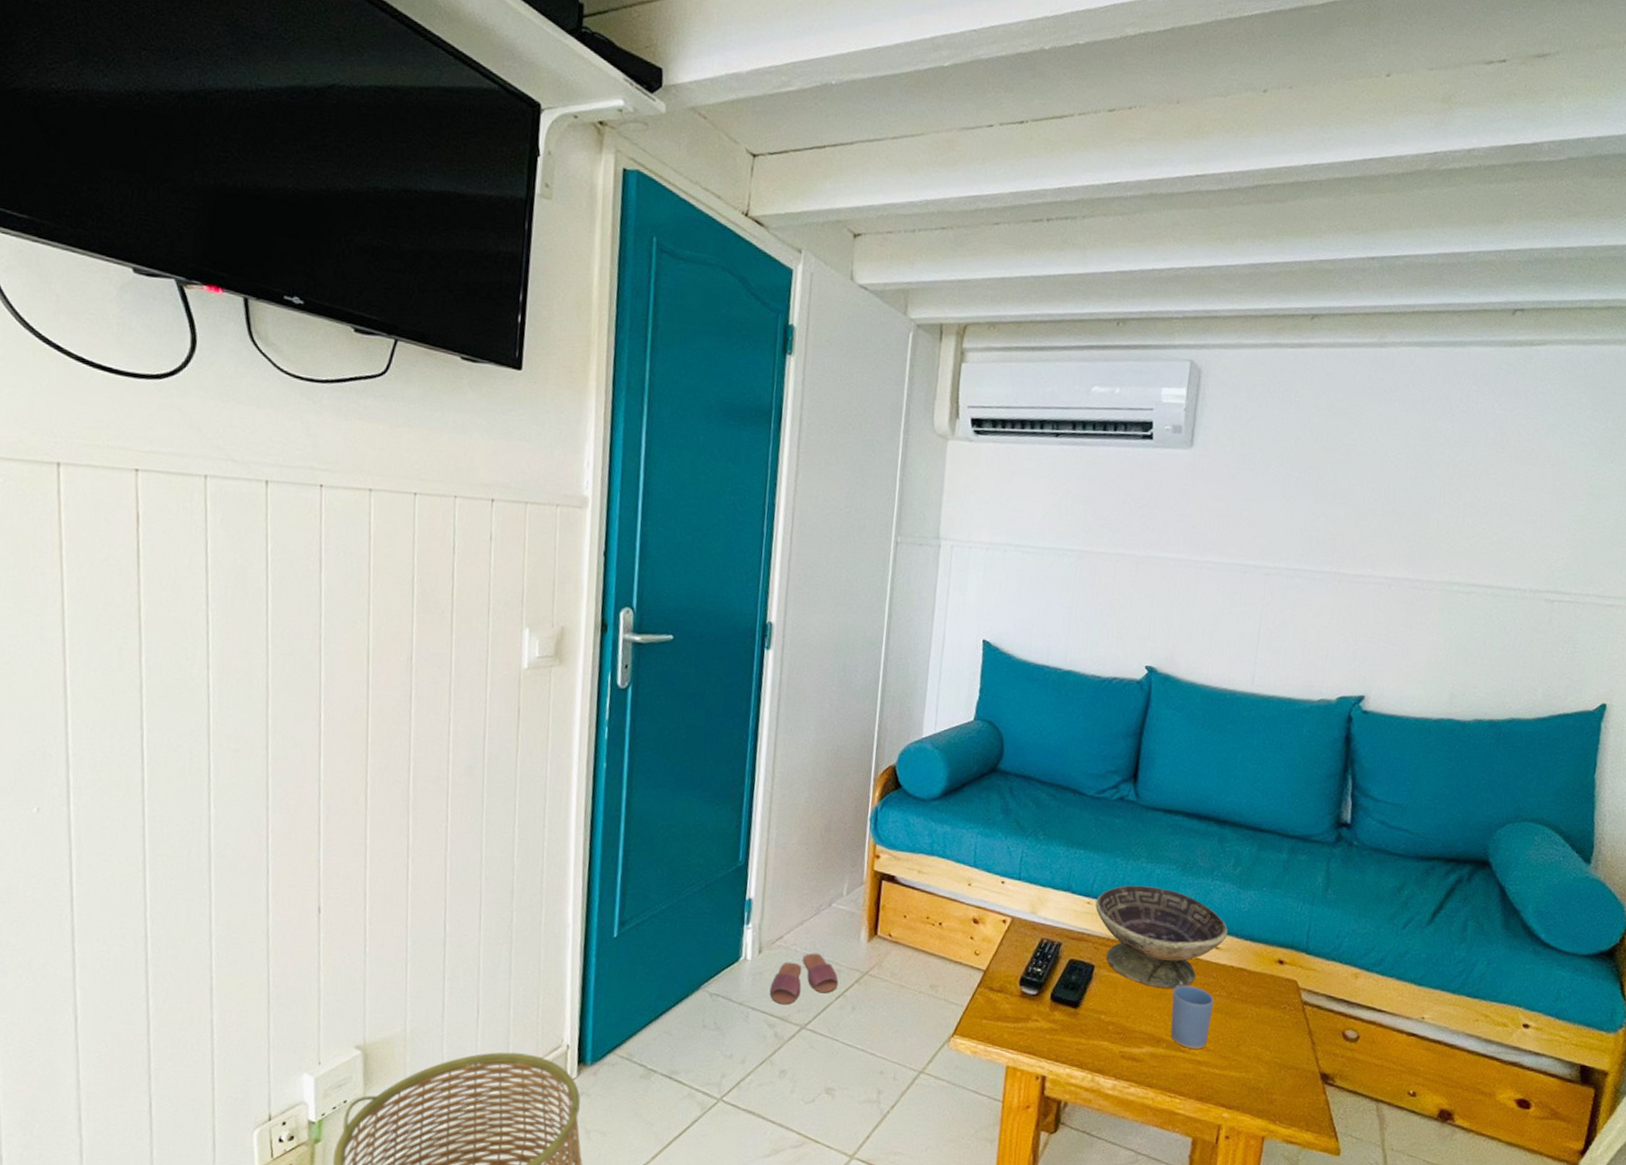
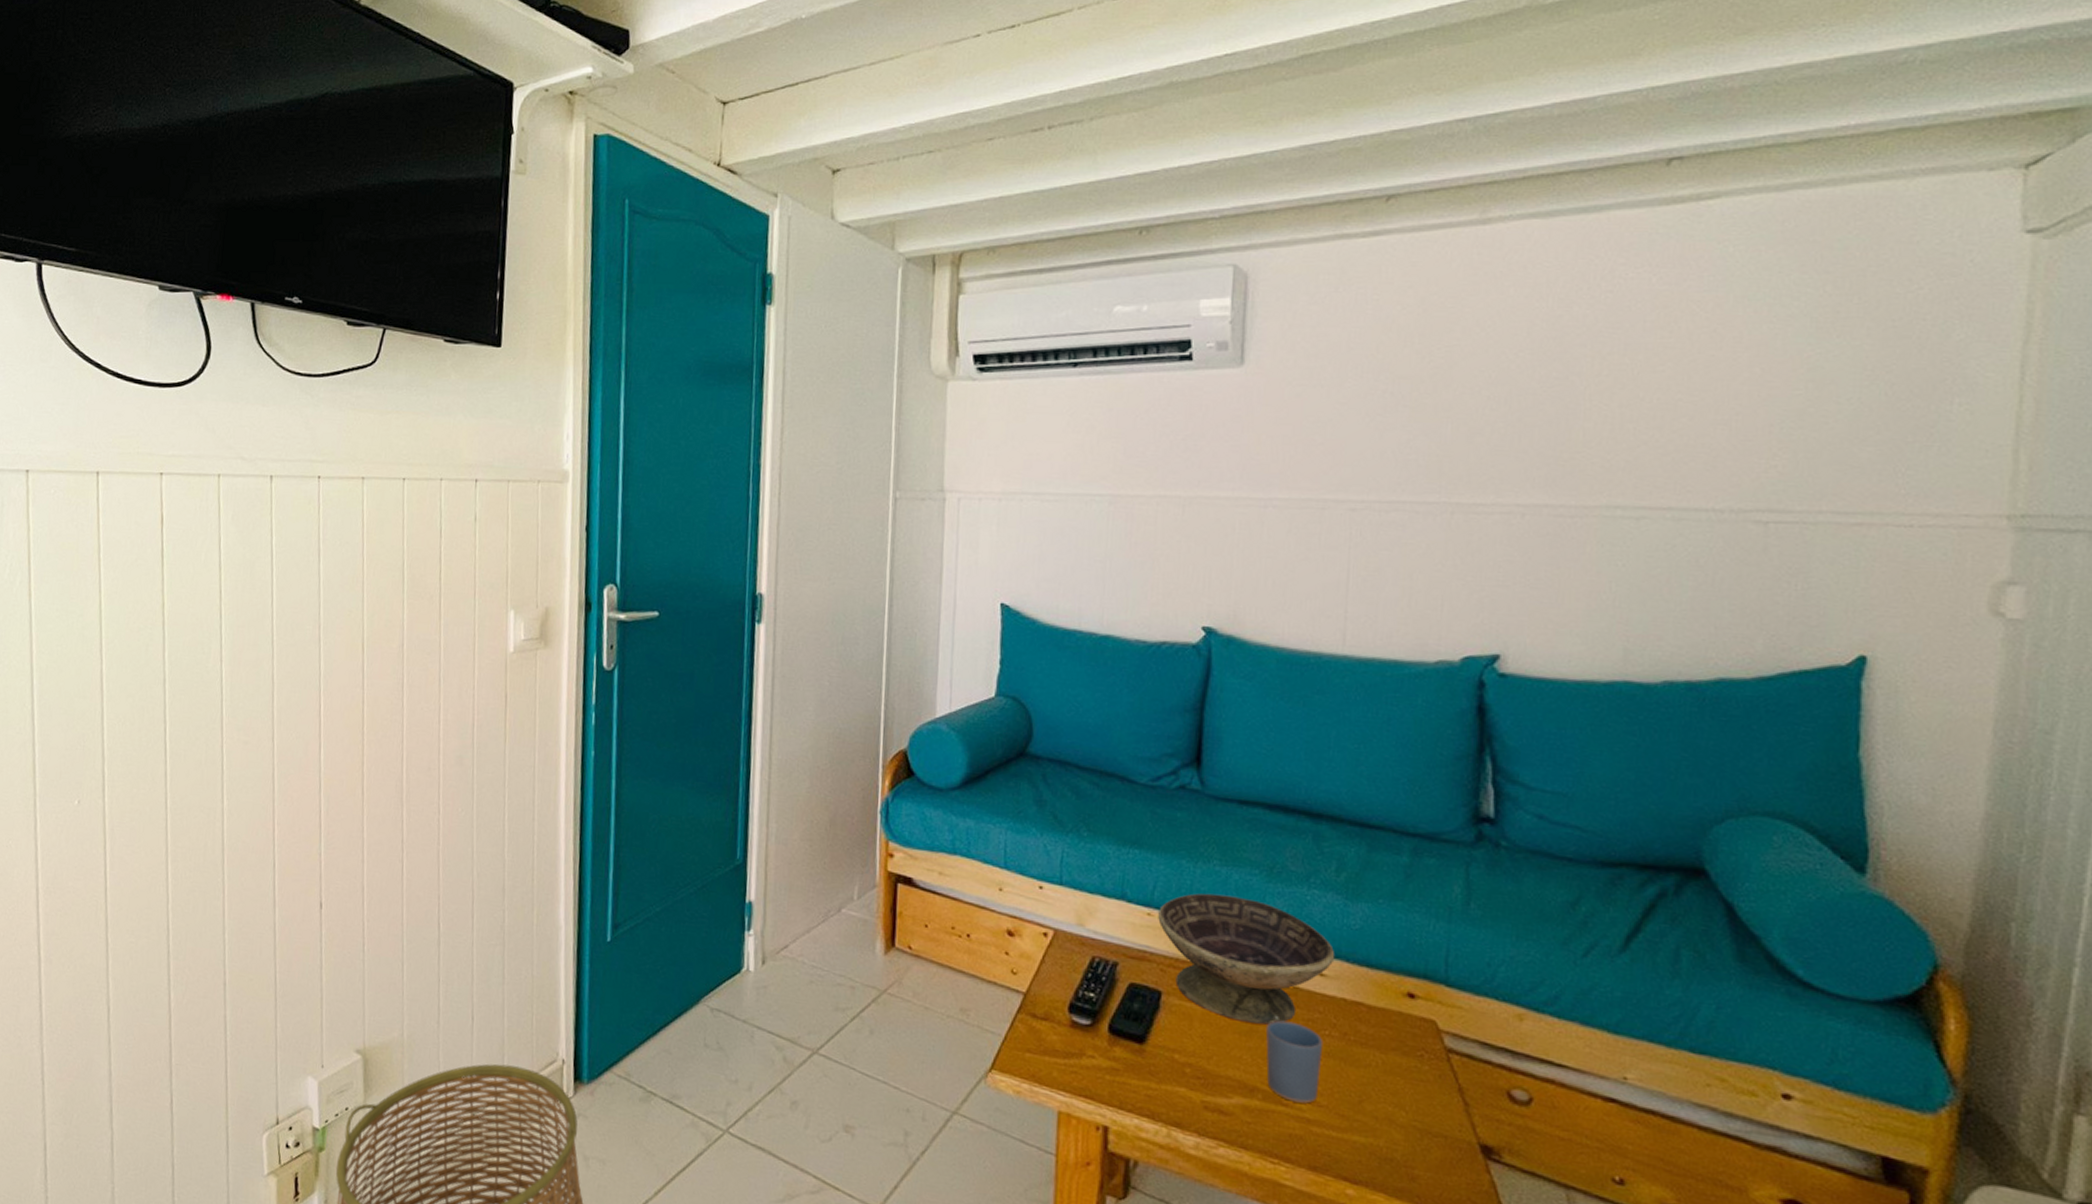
slippers: present [769,953,839,1005] -> none [776,965,853,1025]

